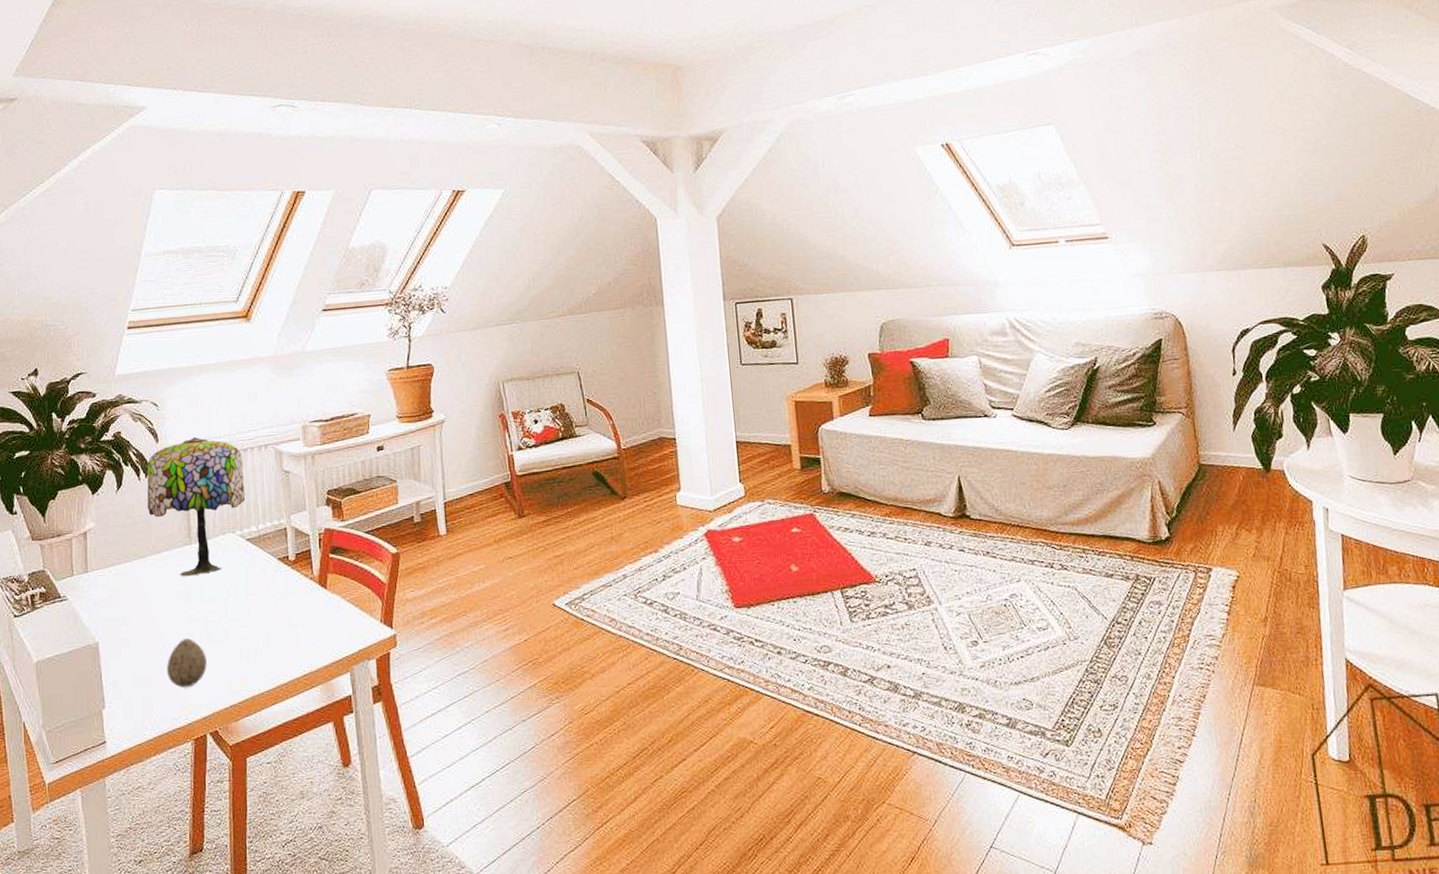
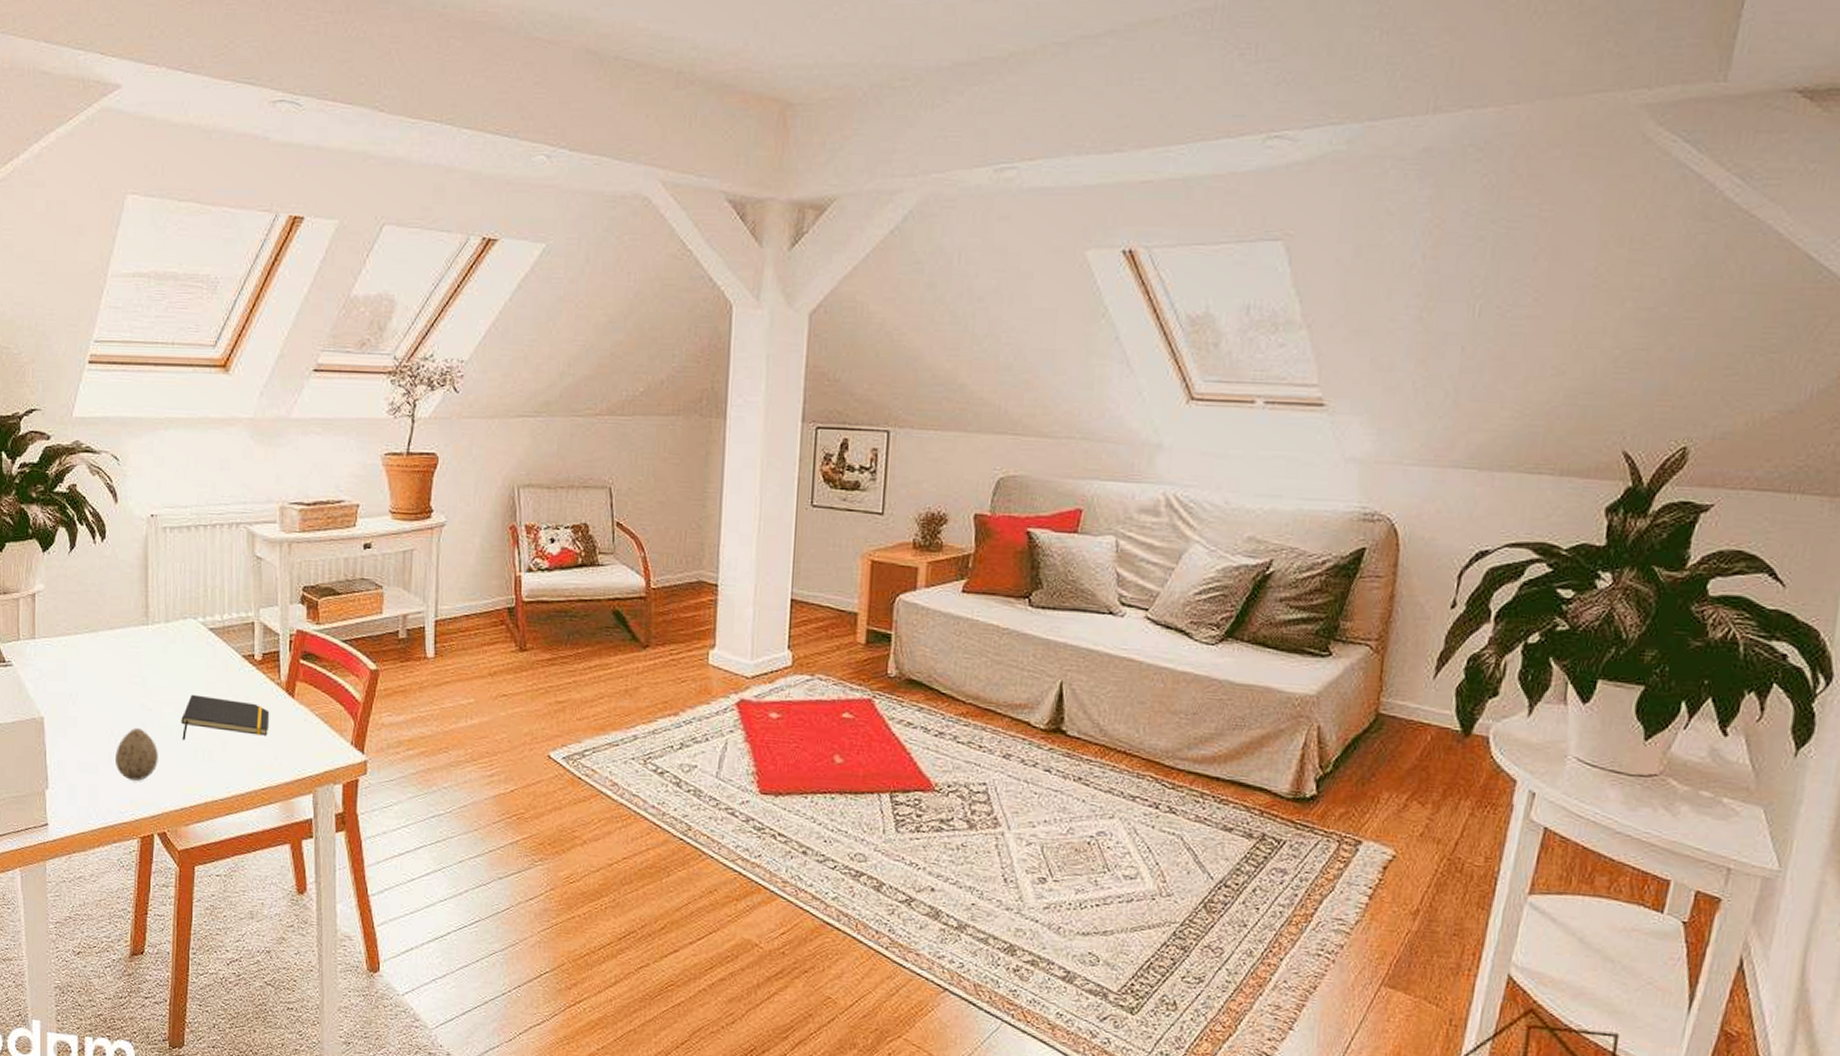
table lamp: present [147,437,246,577] -> none [102,503,211,661]
notepad: none [226,599,306,643] -> present [181,694,269,741]

